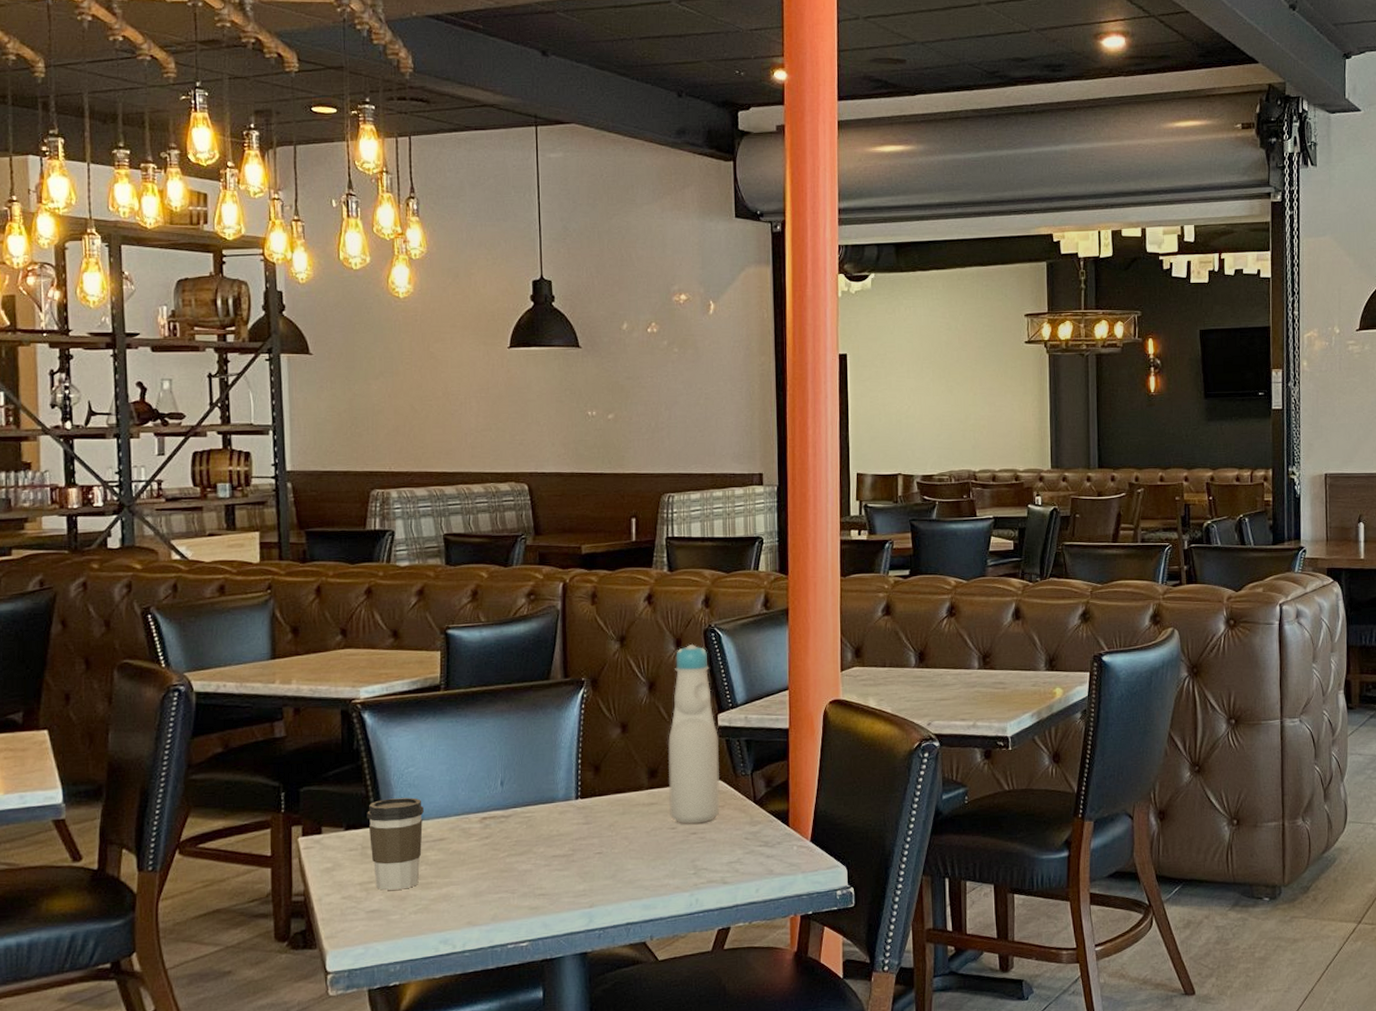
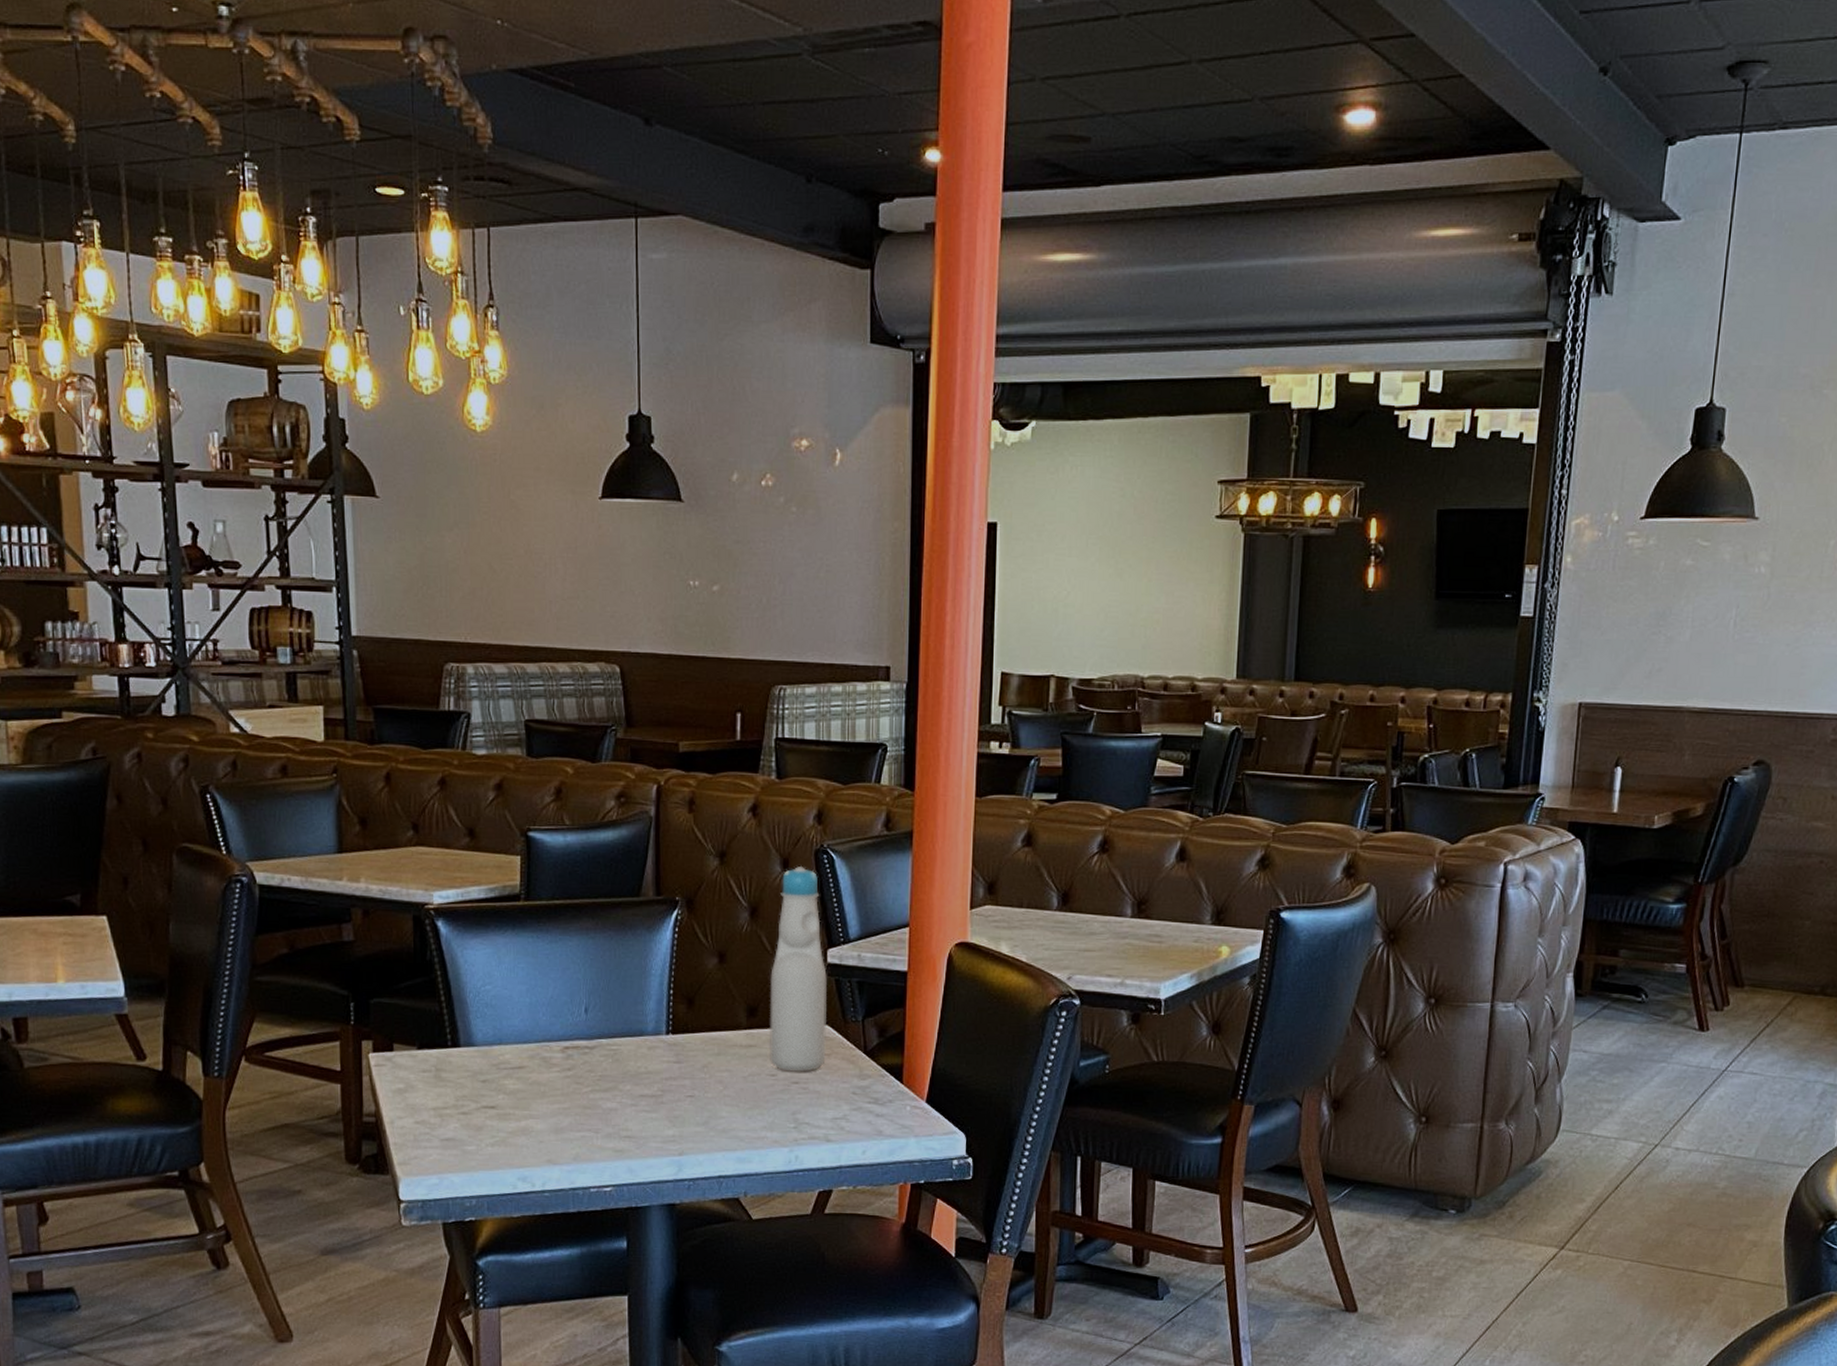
coffee cup: present [367,797,424,890] -> none [441,1018,501,1119]

